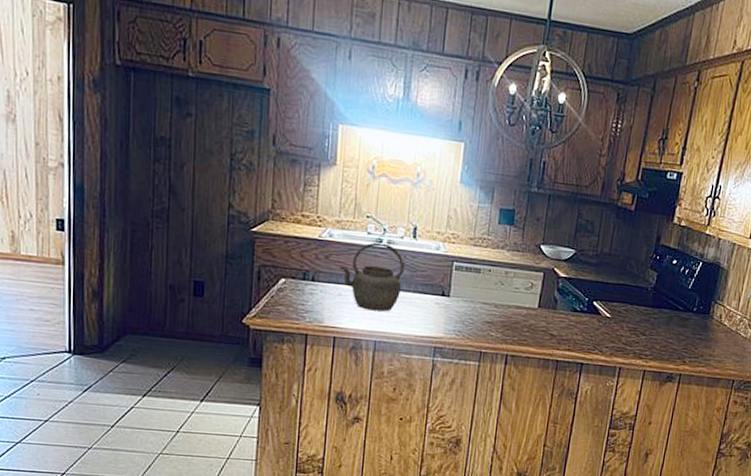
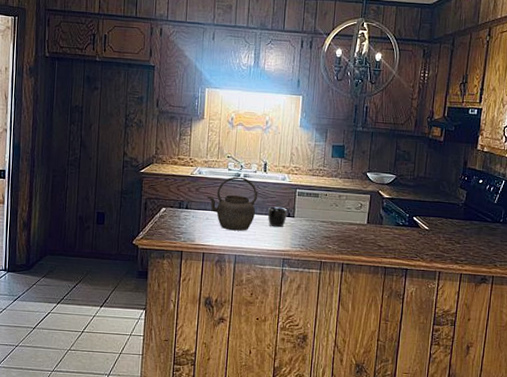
mug: none [416,283,441,309] -> present [267,207,287,228]

